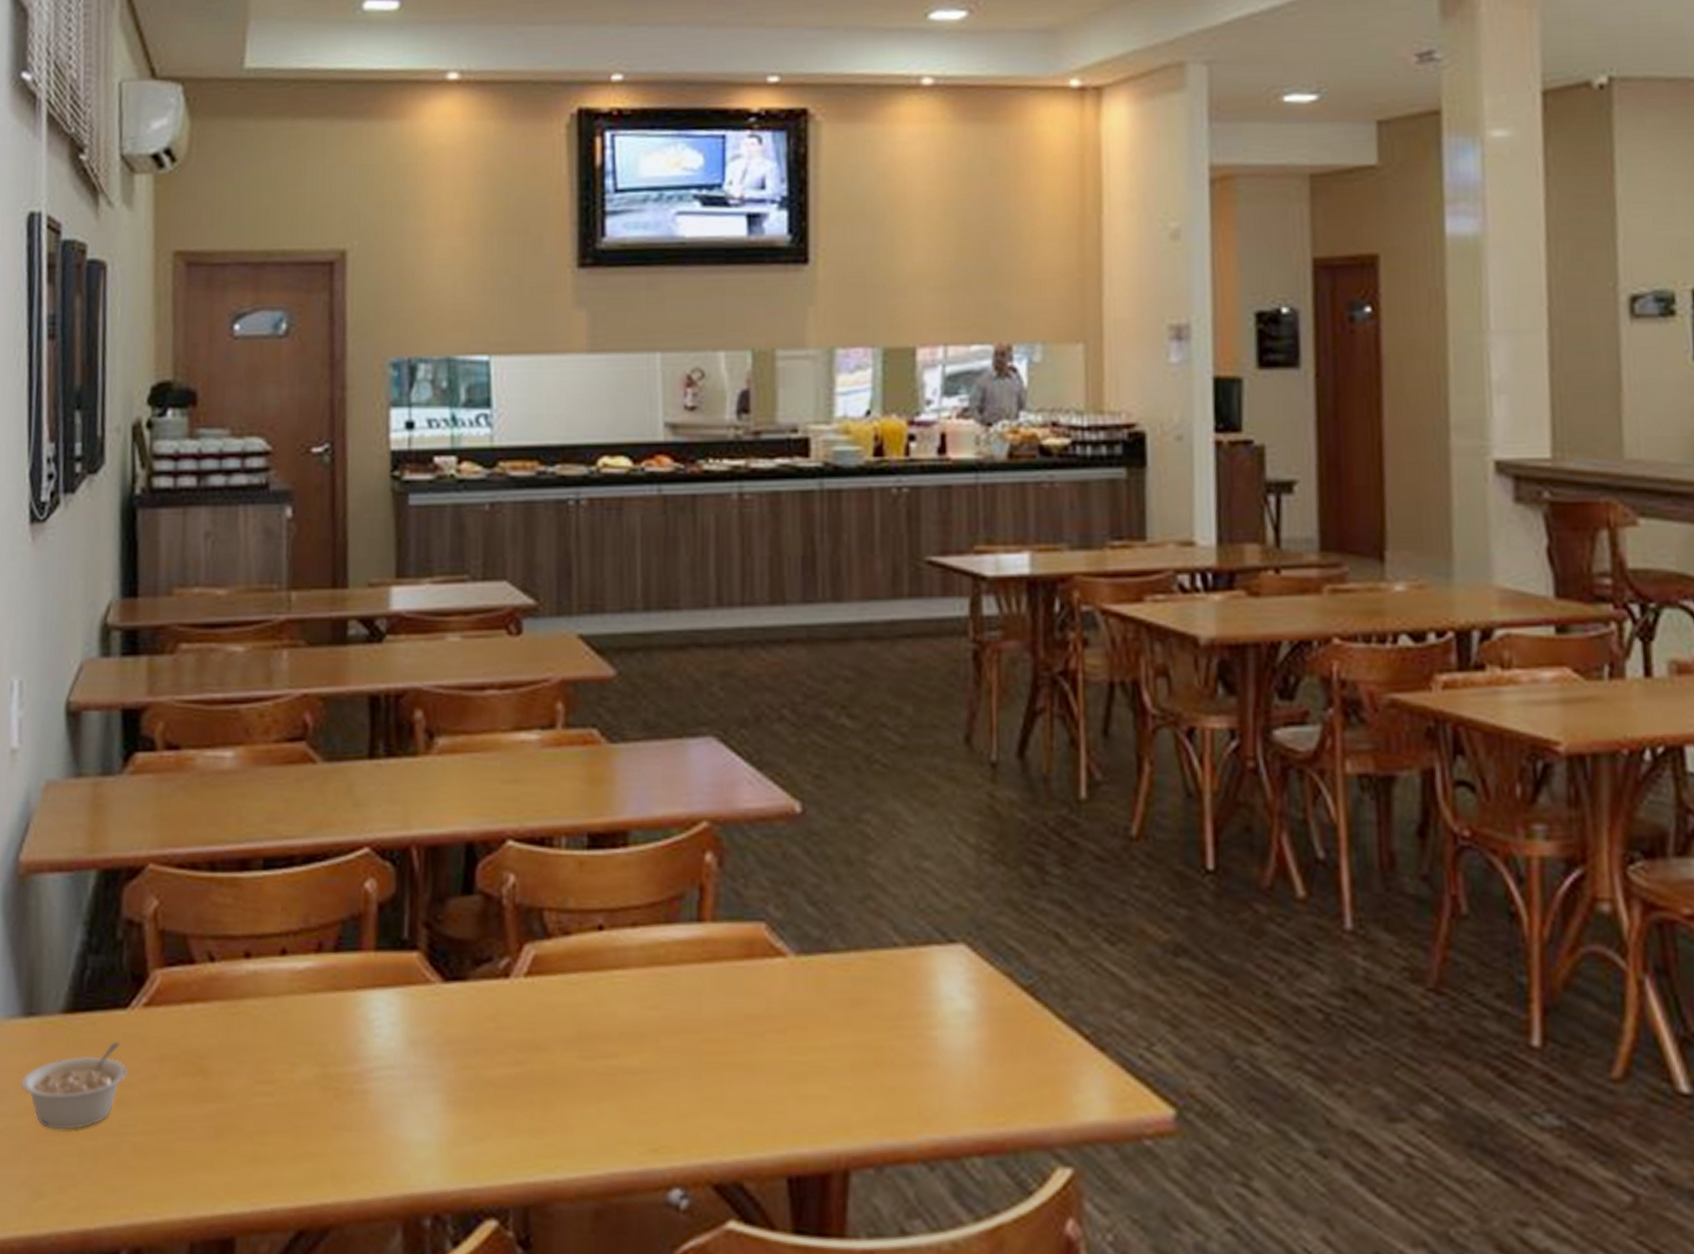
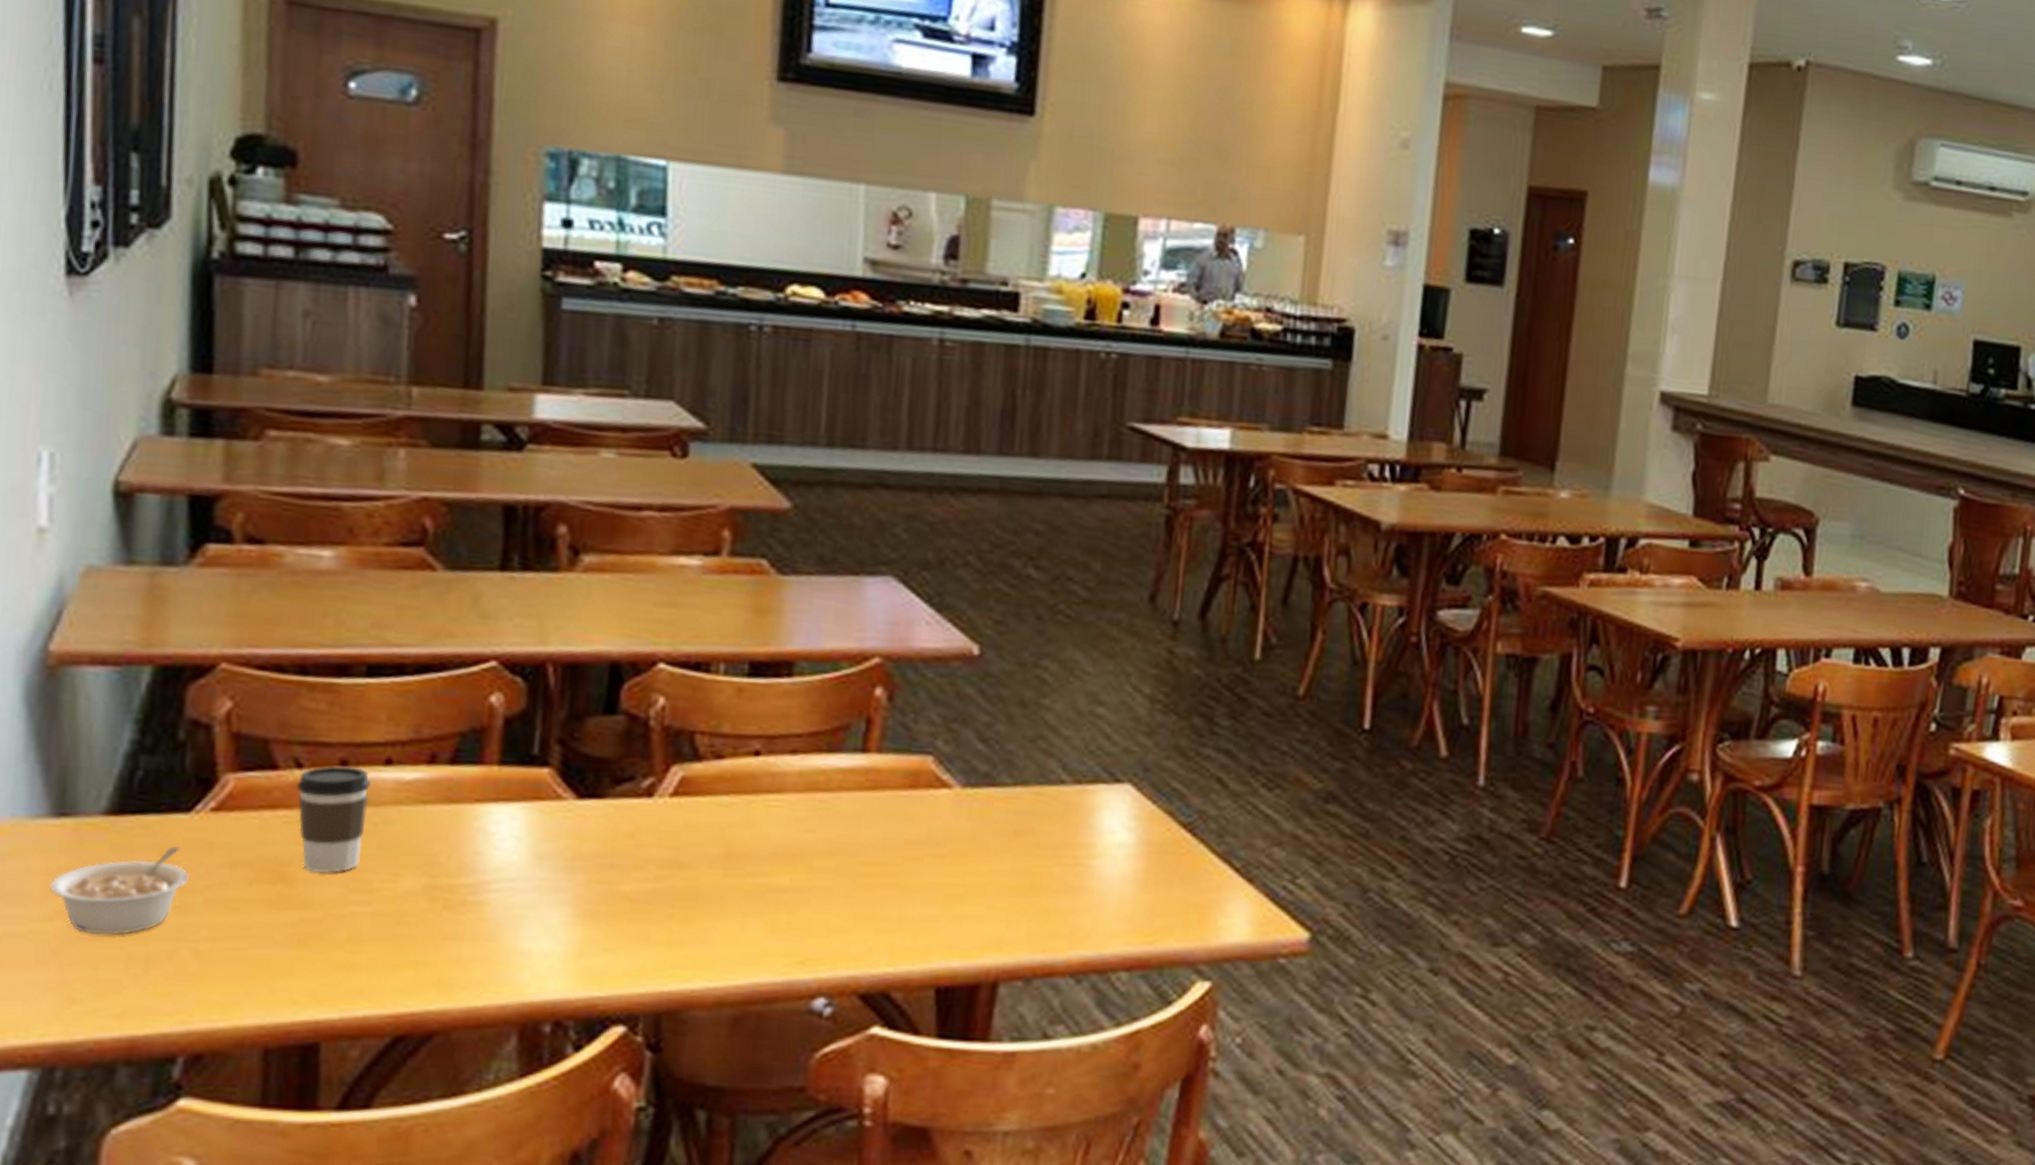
coffee cup: none [210,957,271,1066] -> present [296,765,372,874]

